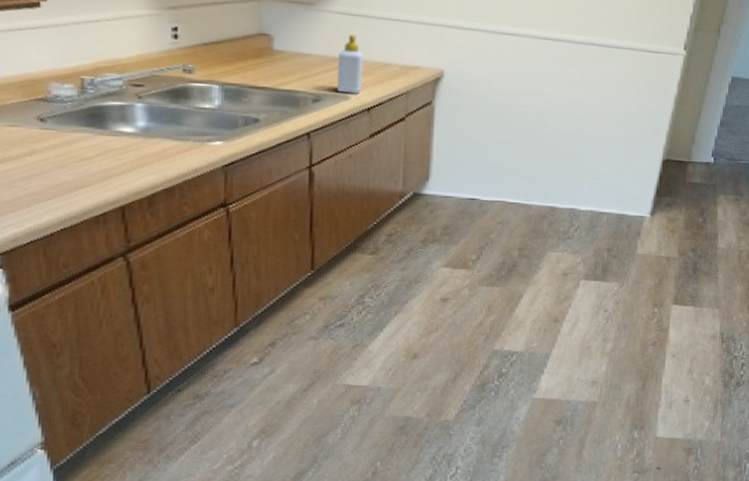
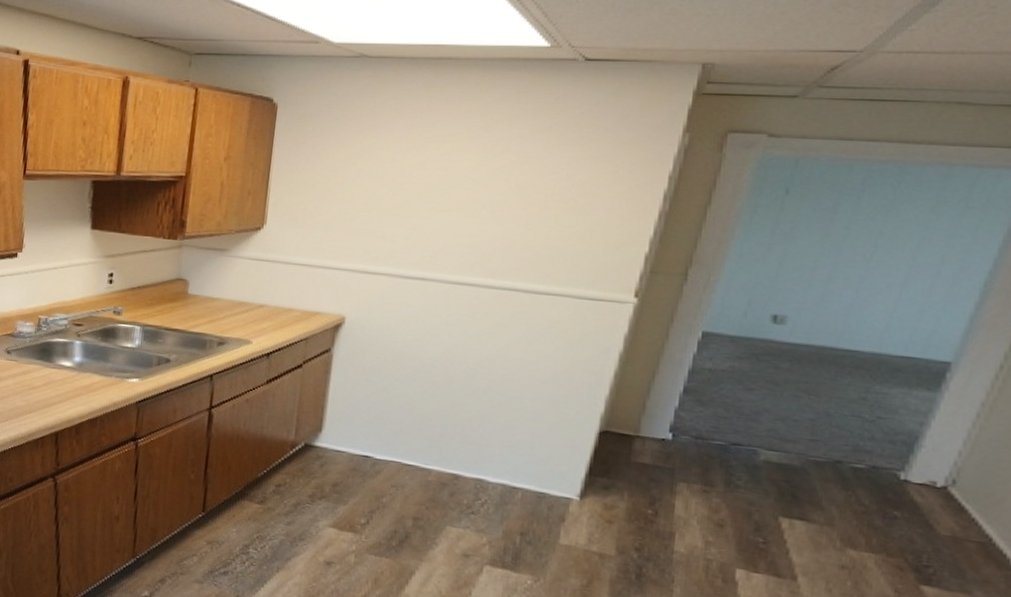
soap bottle: present [336,34,364,94] -> none [240,279,268,339]

